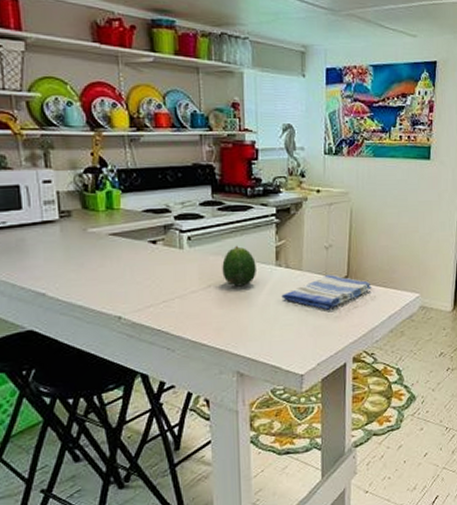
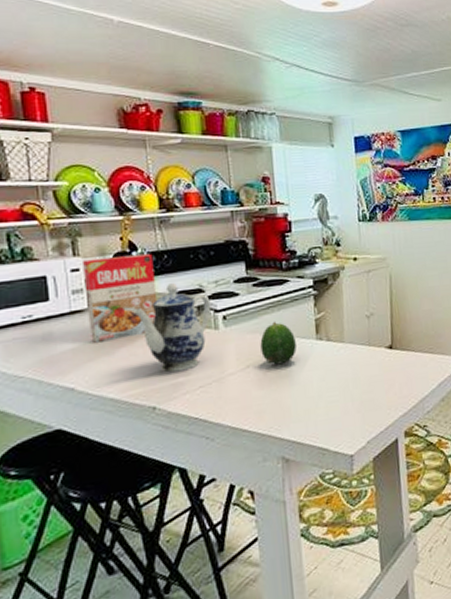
cereal box: none [55,170,126,254] -> present [83,253,158,344]
teapot: none [102,200,177,286] -> present [133,282,211,373]
dish towel: present [281,275,372,310] -> none [324,344,418,383]

